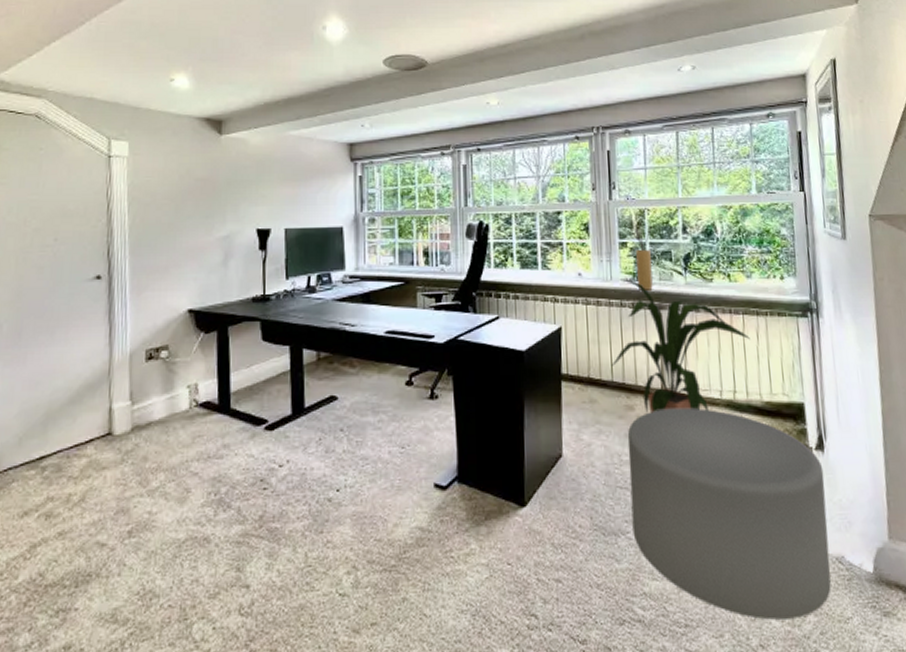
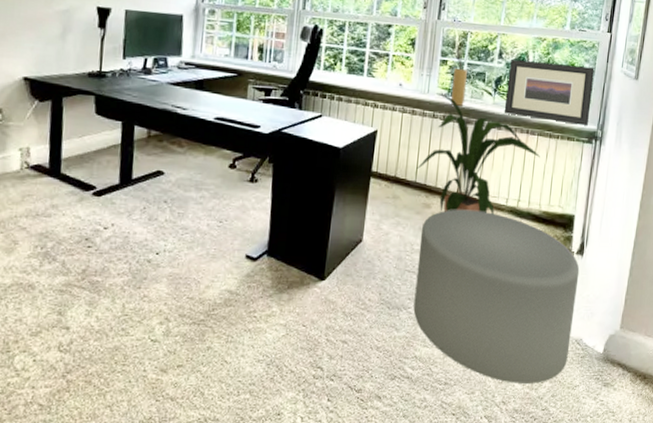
picture frame: none [696,232,799,298] -> present [504,60,595,126]

